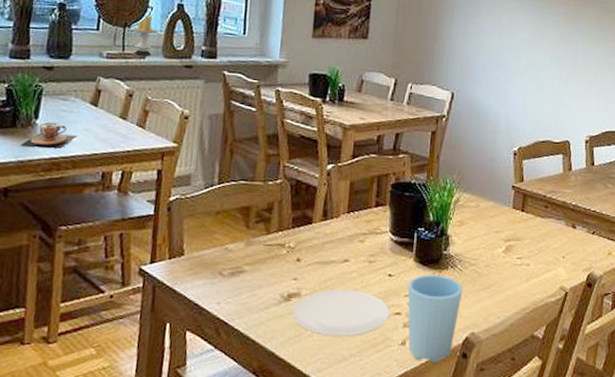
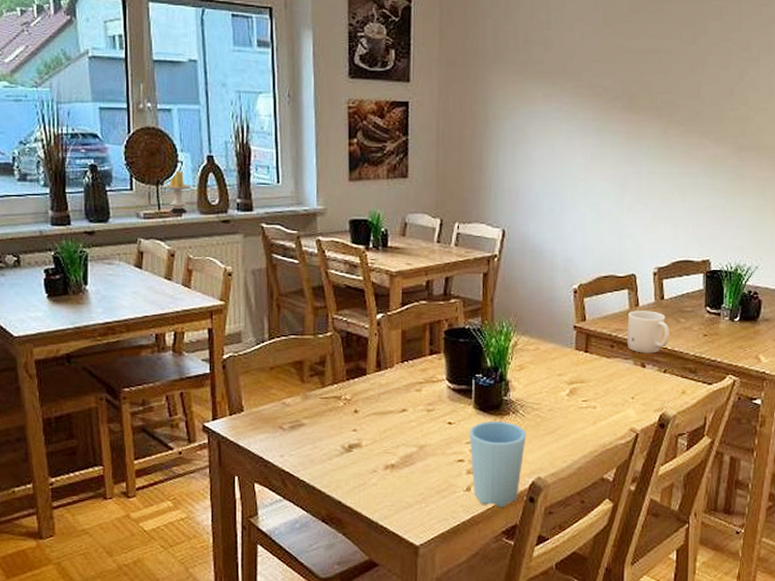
teacup: present [20,122,78,148] -> none [75,287,127,313]
plate: present [292,290,390,337] -> none [355,439,452,485]
mug: none [559,174,598,216] -> present [626,310,669,354]

